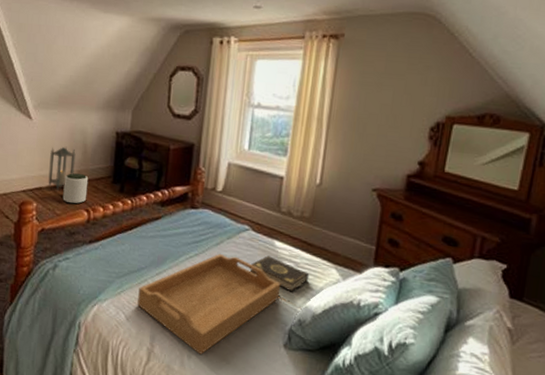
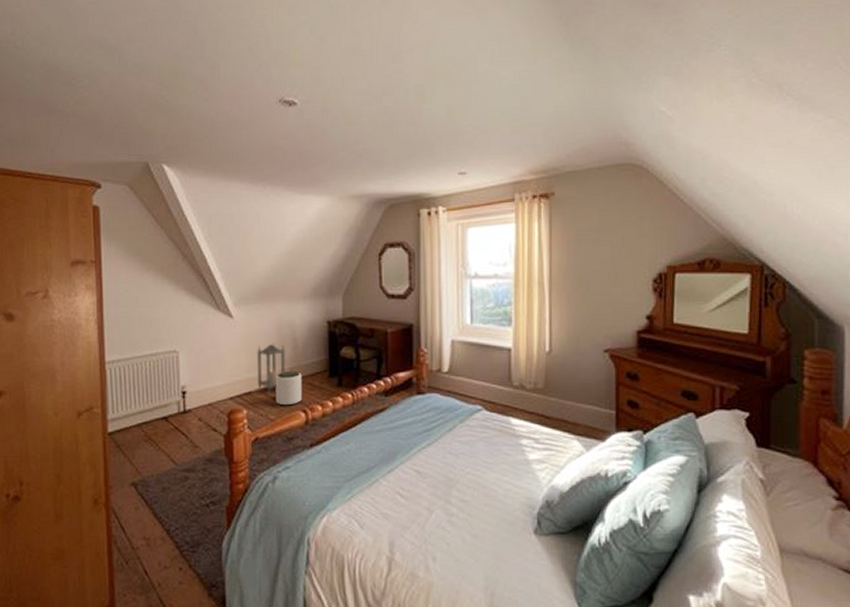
serving tray: present [137,253,281,355] -> none [370,439,523,556]
book: present [250,255,310,292] -> none [489,435,551,472]

